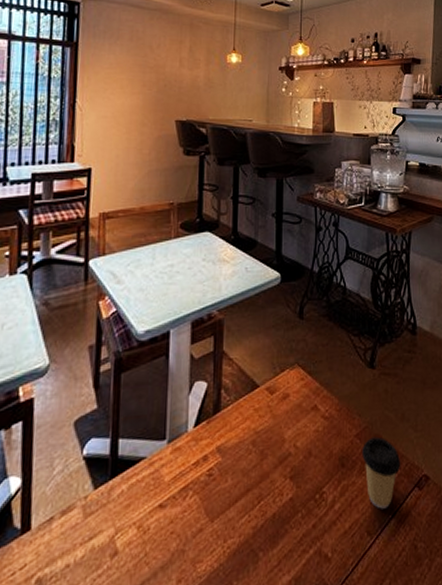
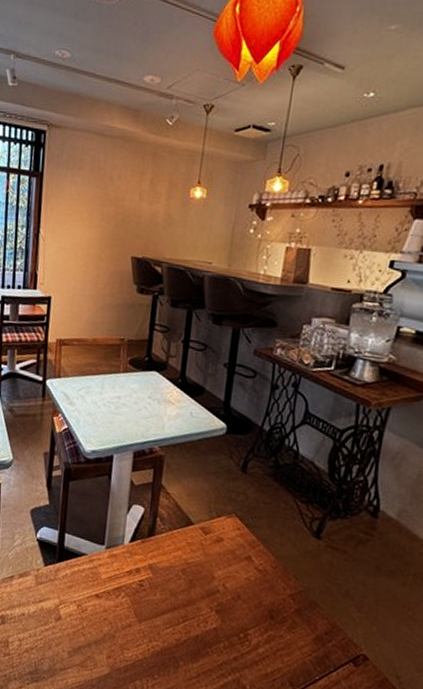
coffee cup: present [362,436,401,509] -> none [294,602,338,670]

